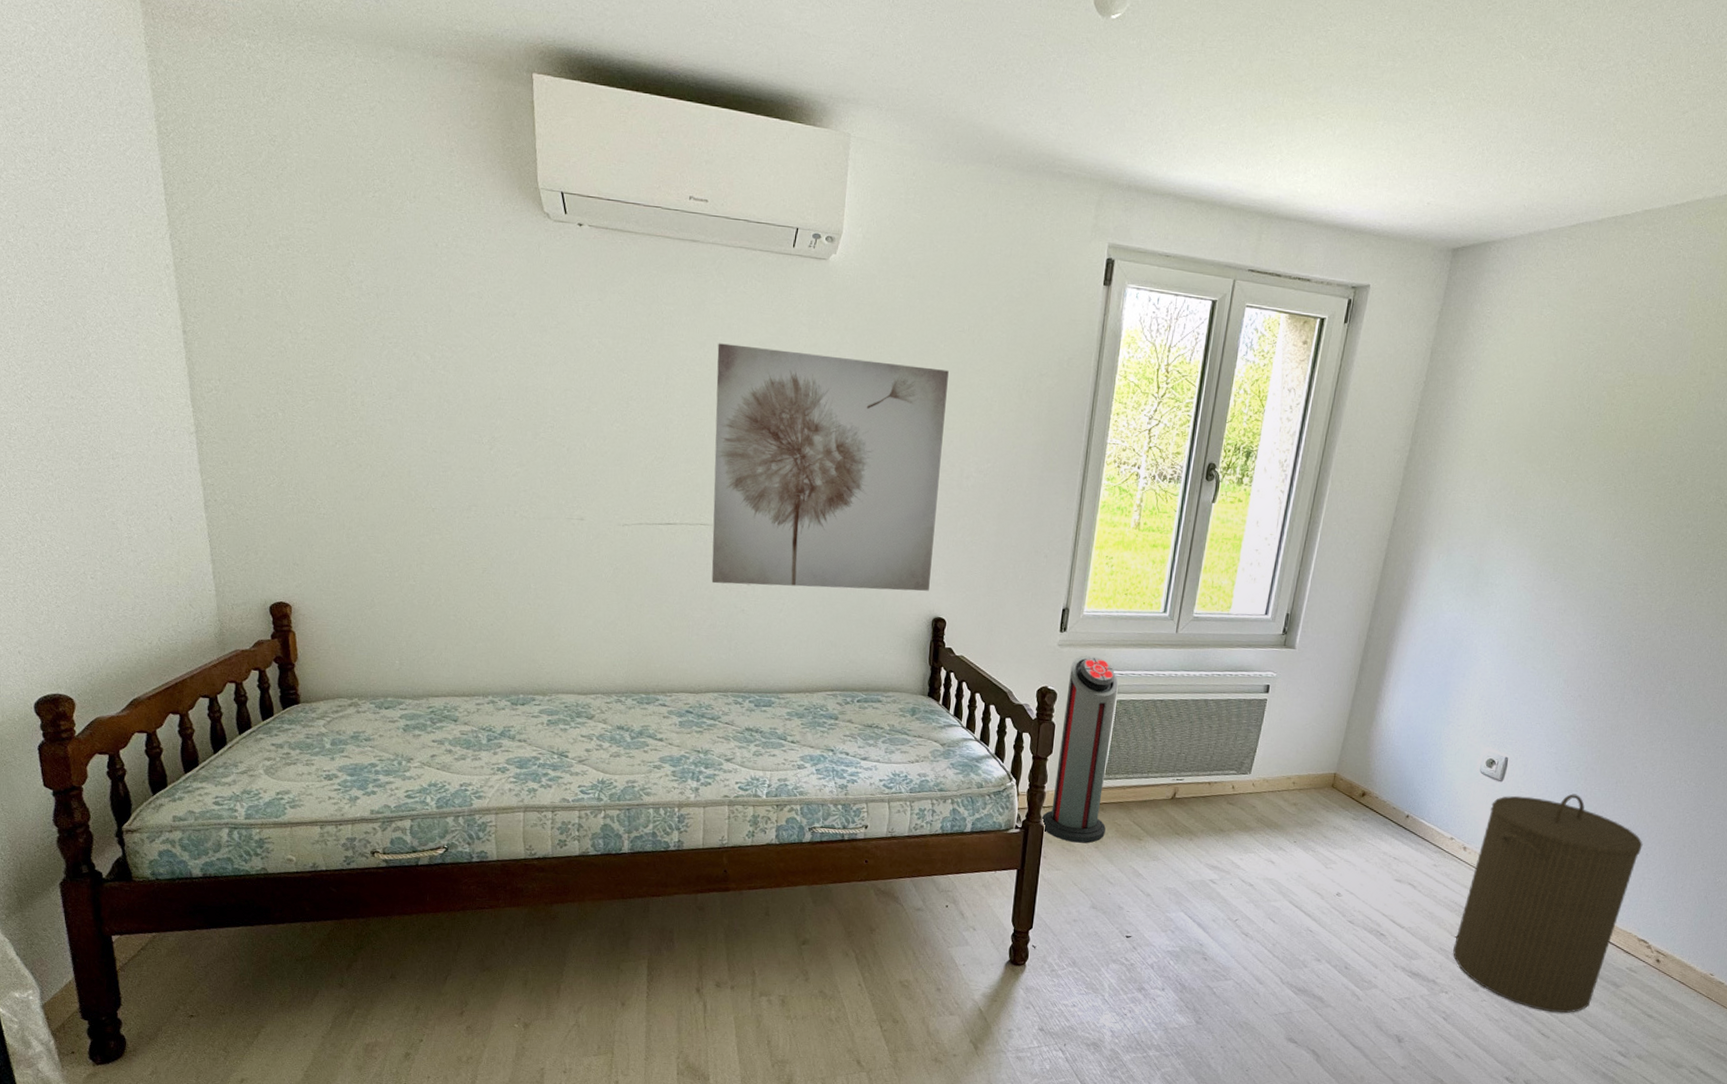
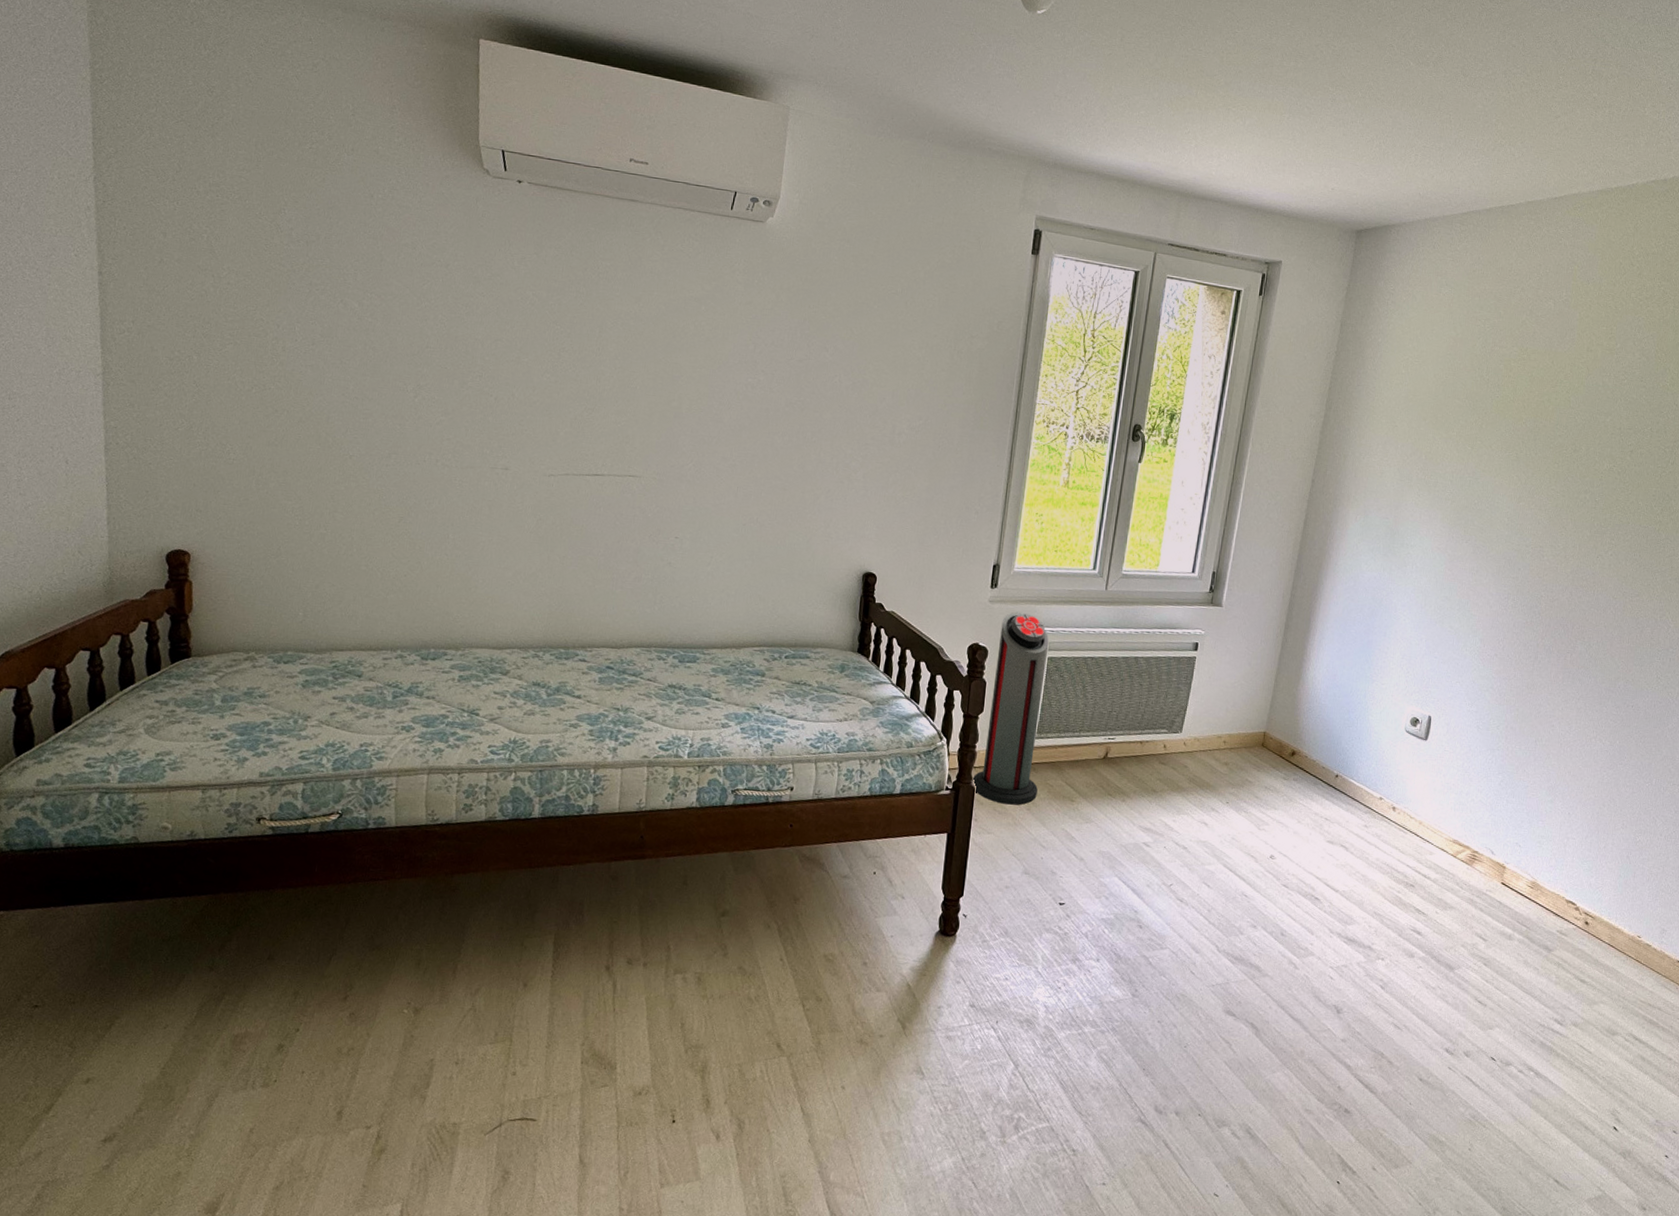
wall art: present [711,343,949,591] -> none [638,298,882,546]
laundry hamper: present [1453,793,1643,1014] -> none [1387,752,1565,980]

